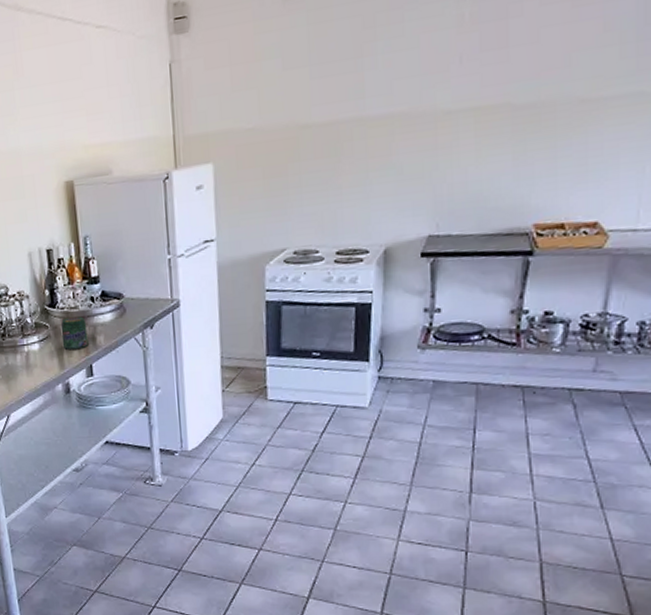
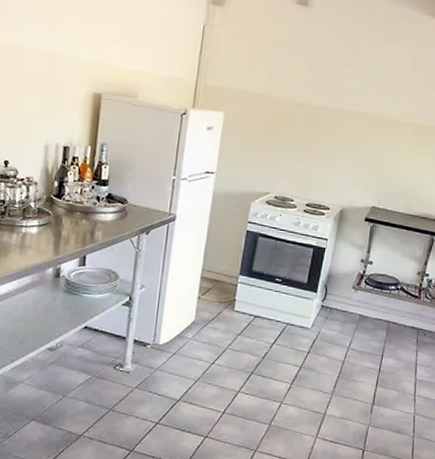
jar: present [60,316,89,350] -> none [61,210,88,241]

